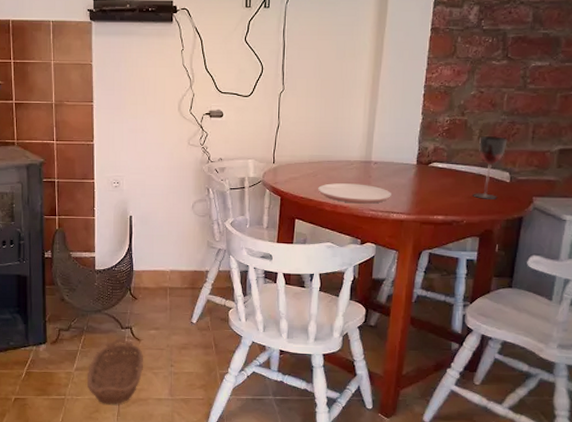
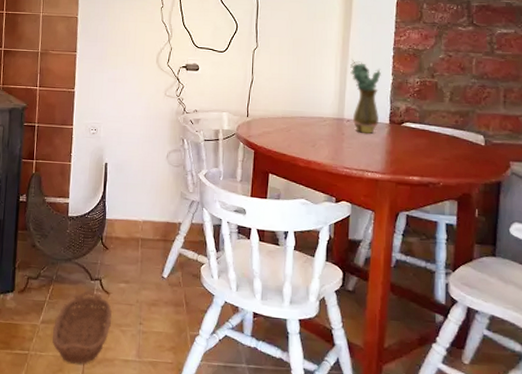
plate: present [318,183,393,204] -> none [291,139,366,161]
vase: none [379,99,411,176] -> present [350,59,381,134]
wineglass: present [473,136,508,199] -> none [448,98,479,162]

